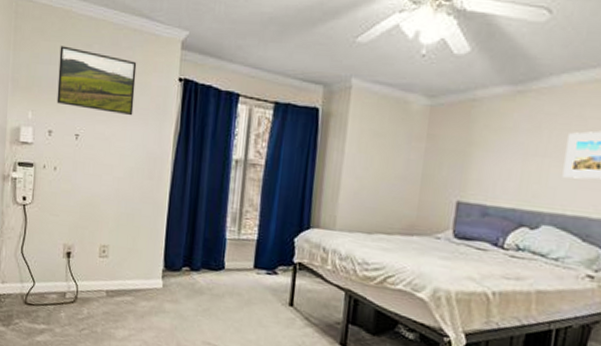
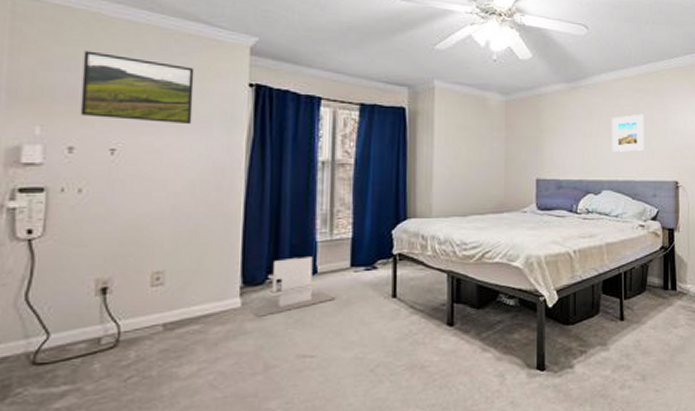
fireplace: none [168,249,238,301] -> present [249,255,335,317]

